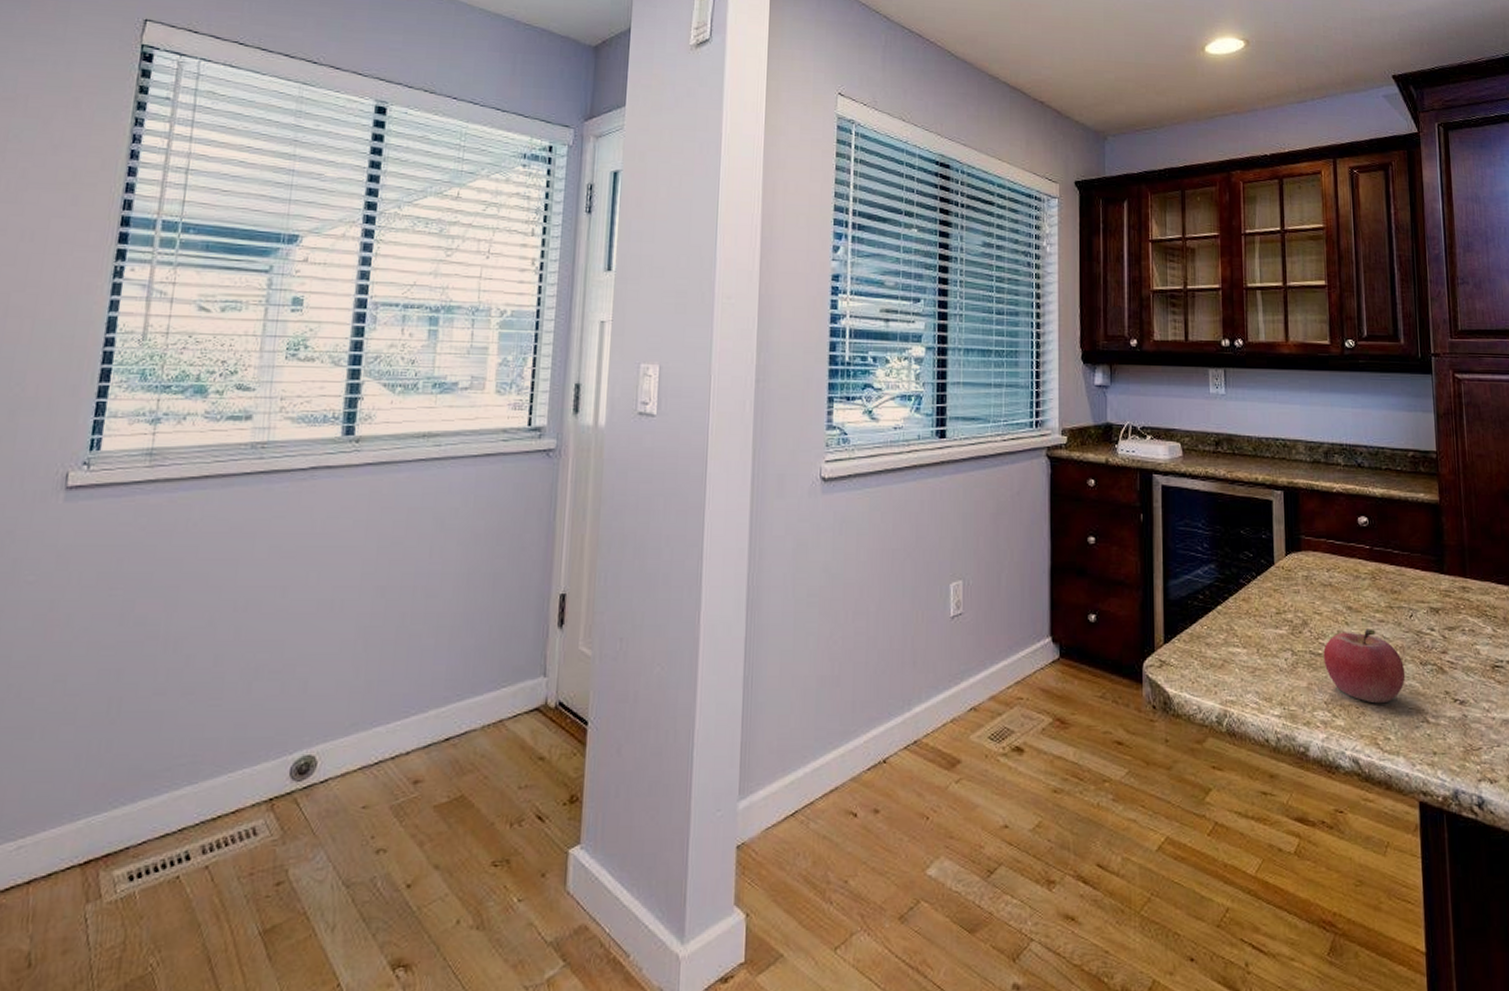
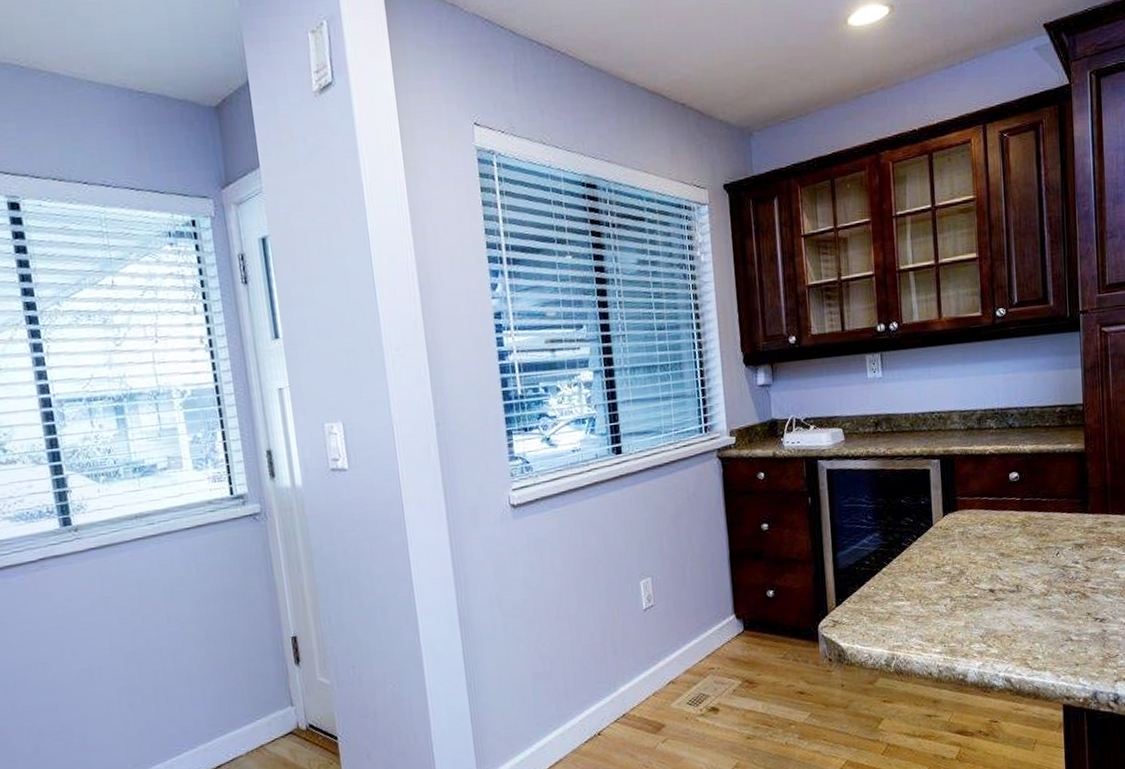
fruit: present [1323,629,1406,704] -> none [979,569,1052,632]

